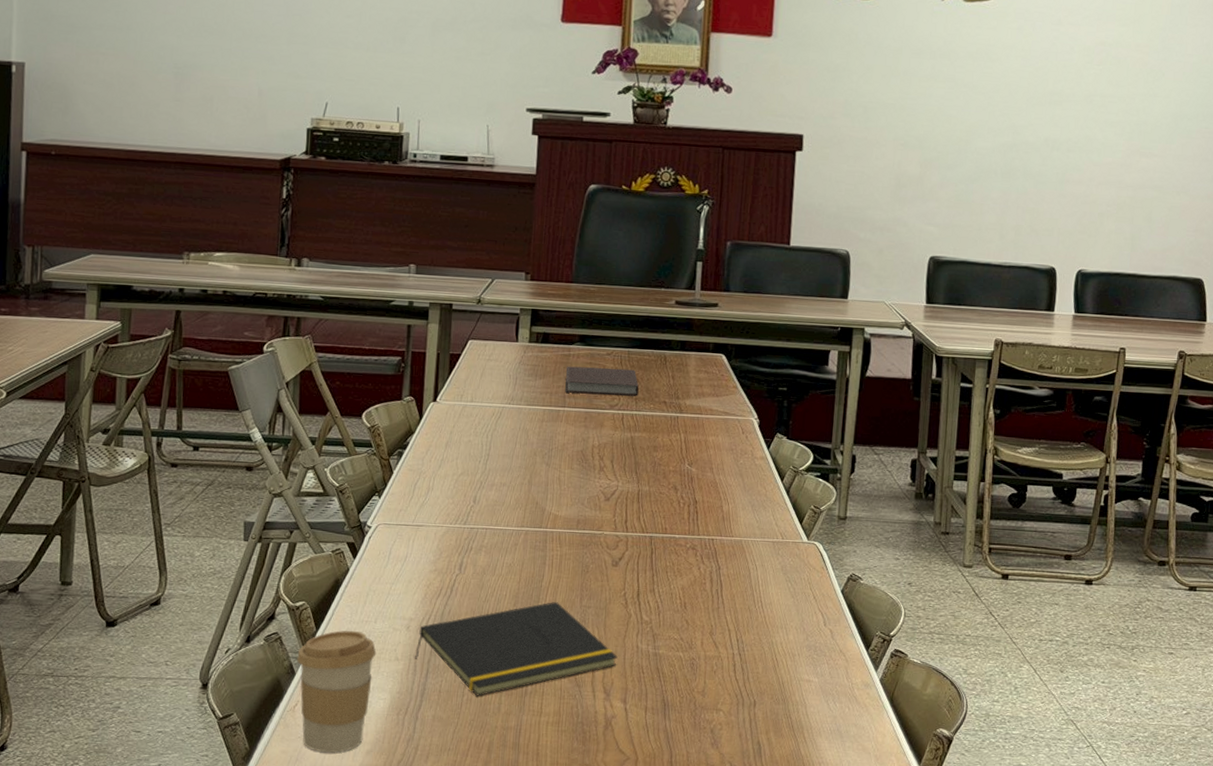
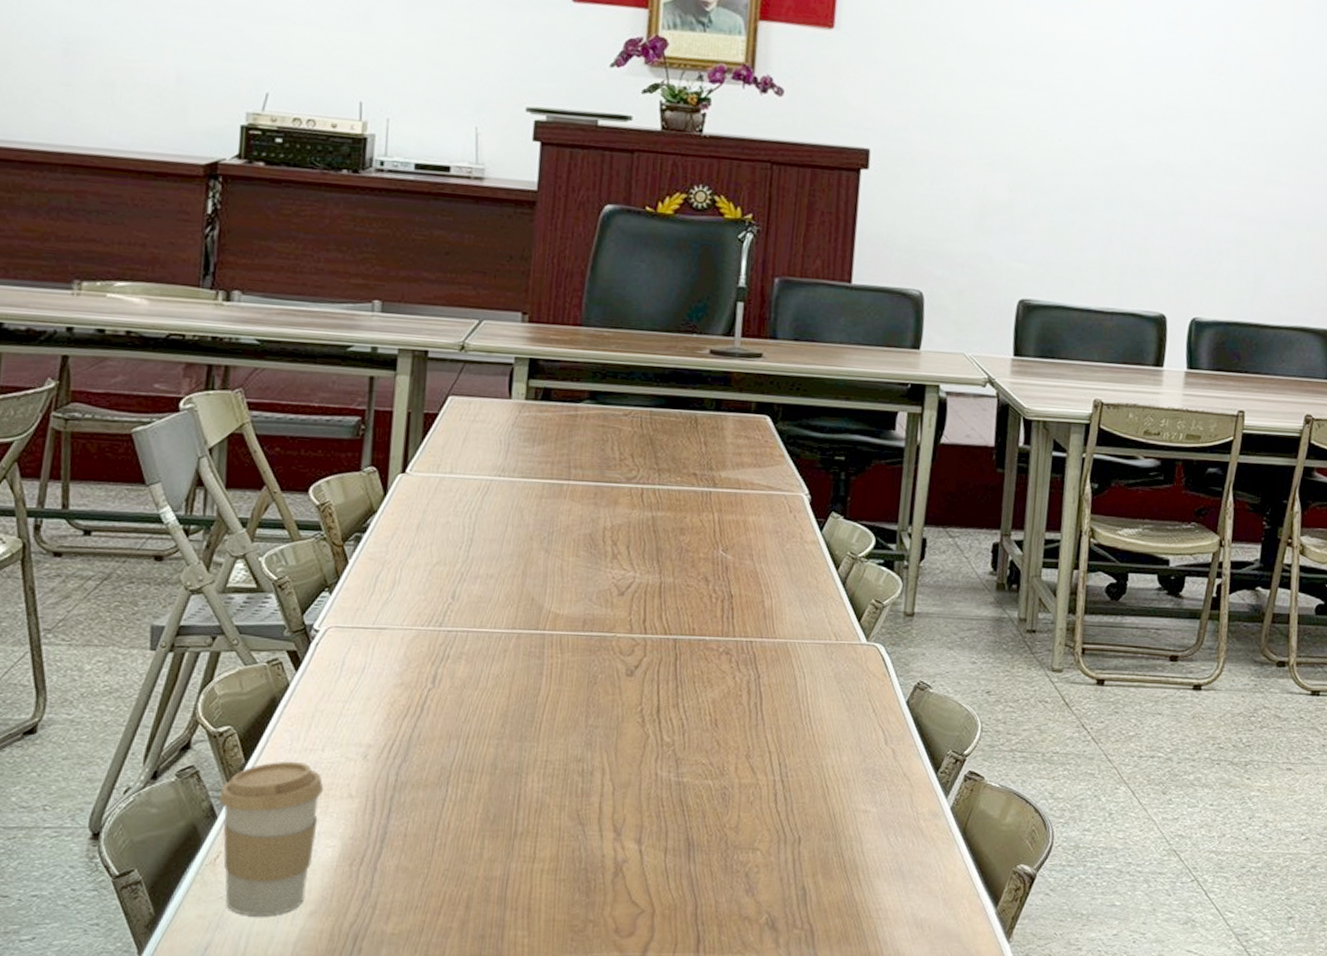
notepad: present [415,601,618,696] -> none [374,720,631,840]
notebook: present [565,366,639,396] -> none [570,429,663,467]

